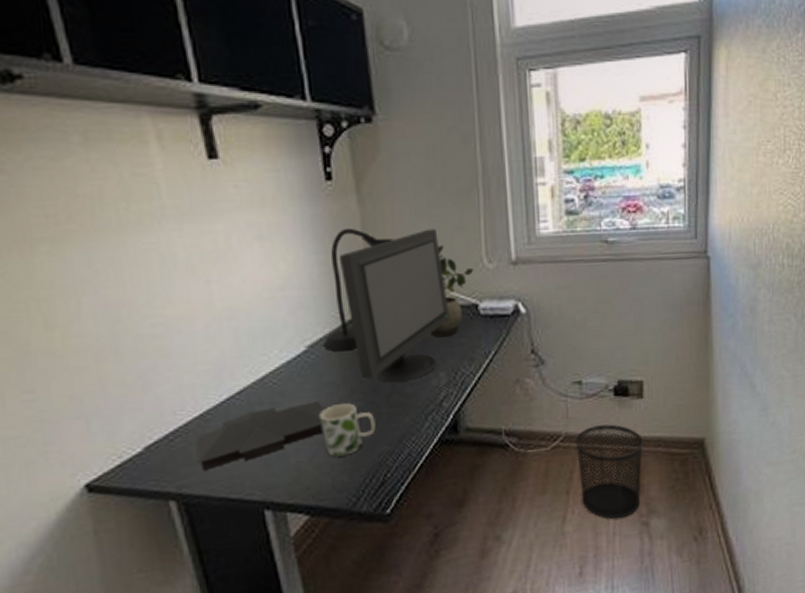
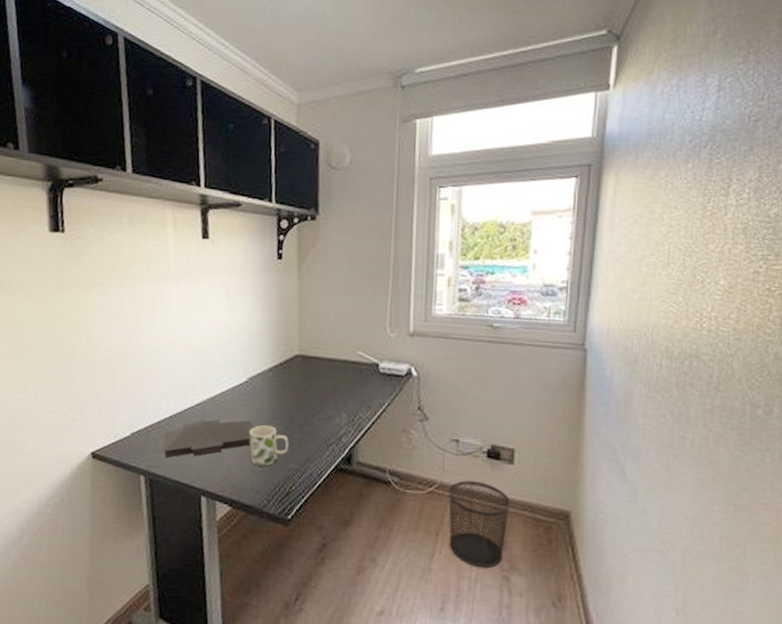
desk lamp: present [322,228,394,351] -> none [259,294,321,385]
computer monitor: present [340,229,449,383] -> none [279,301,356,416]
potted plant: present [430,245,474,338] -> none [339,315,379,386]

